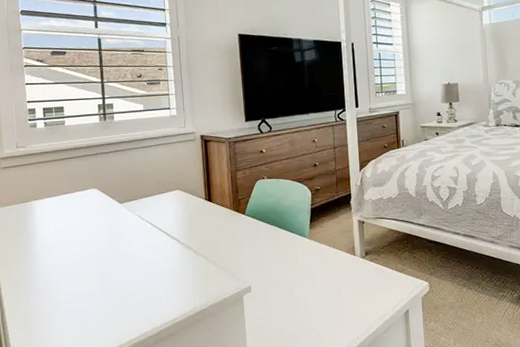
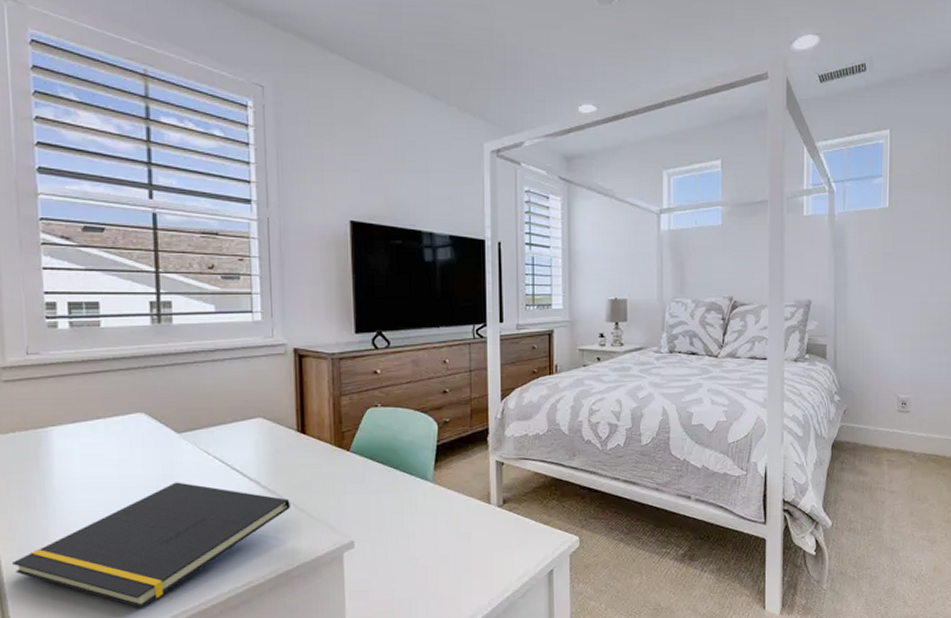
notepad: none [11,241,202,338] -> present [12,482,290,608]

